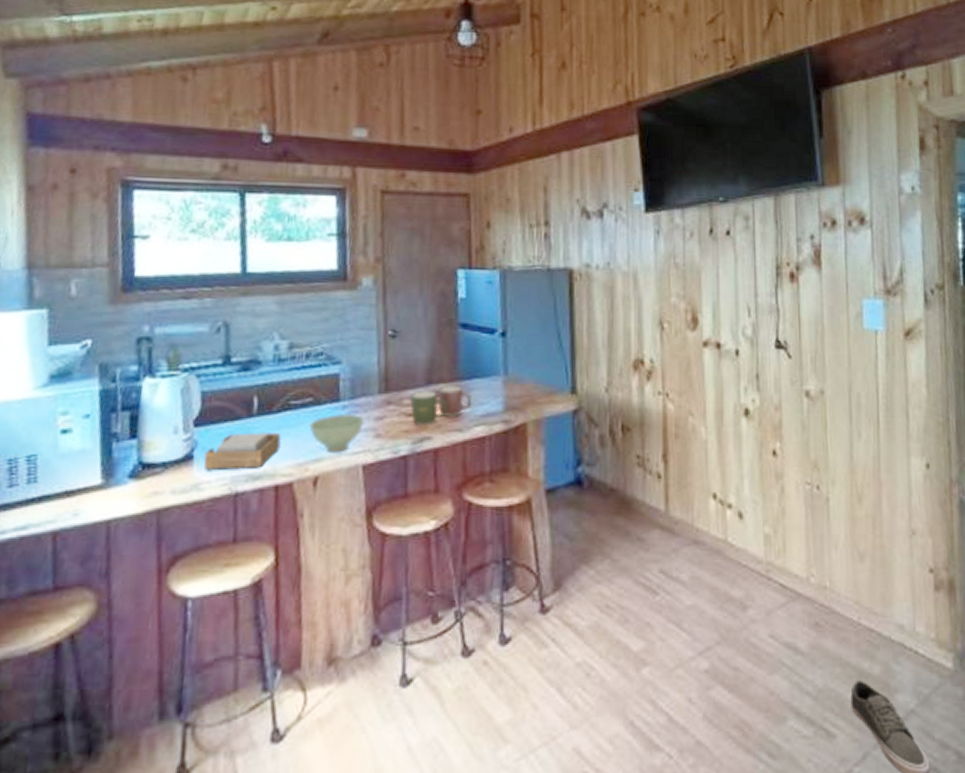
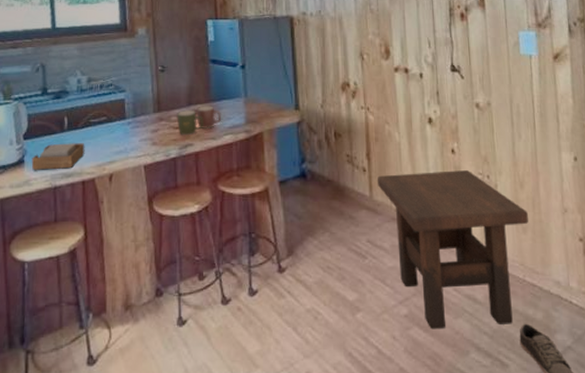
bowl: present [309,413,365,453] -> none [104,127,144,157]
side table: none [676,478,867,689] -> present [378,170,528,330]

